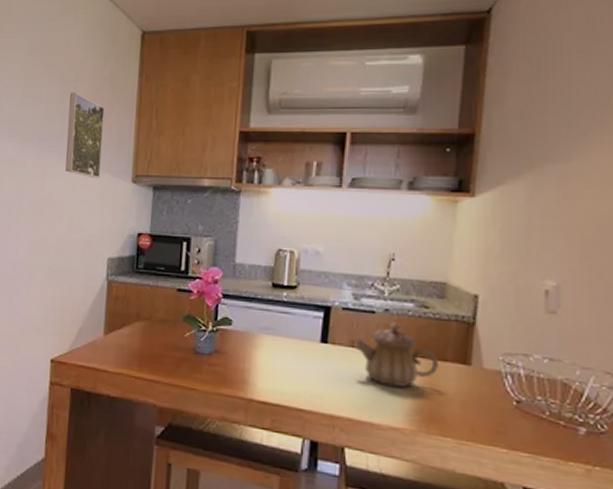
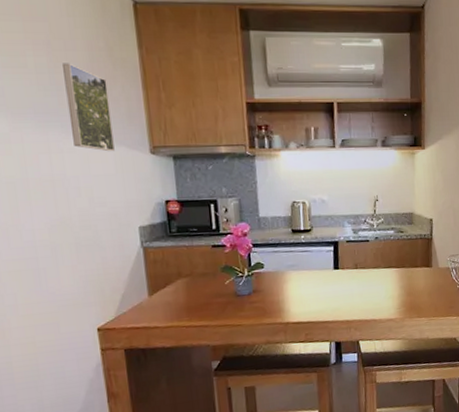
teapot: present [355,322,438,387] -> none [358,246,413,292]

